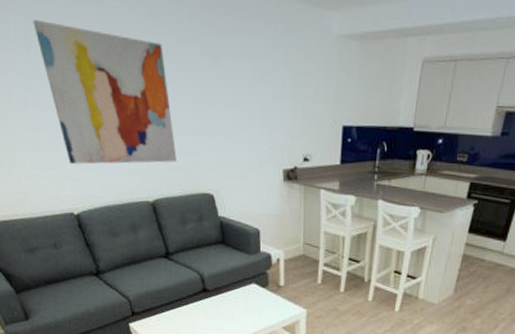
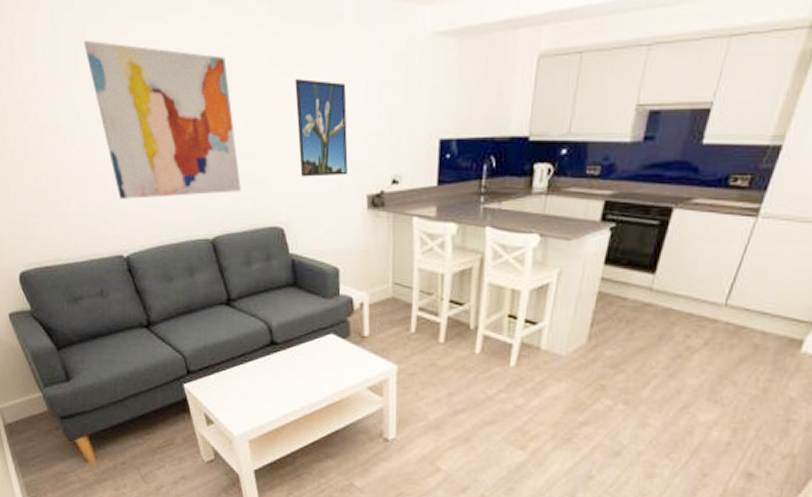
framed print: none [223,68,268,153] -> present [295,79,348,177]

